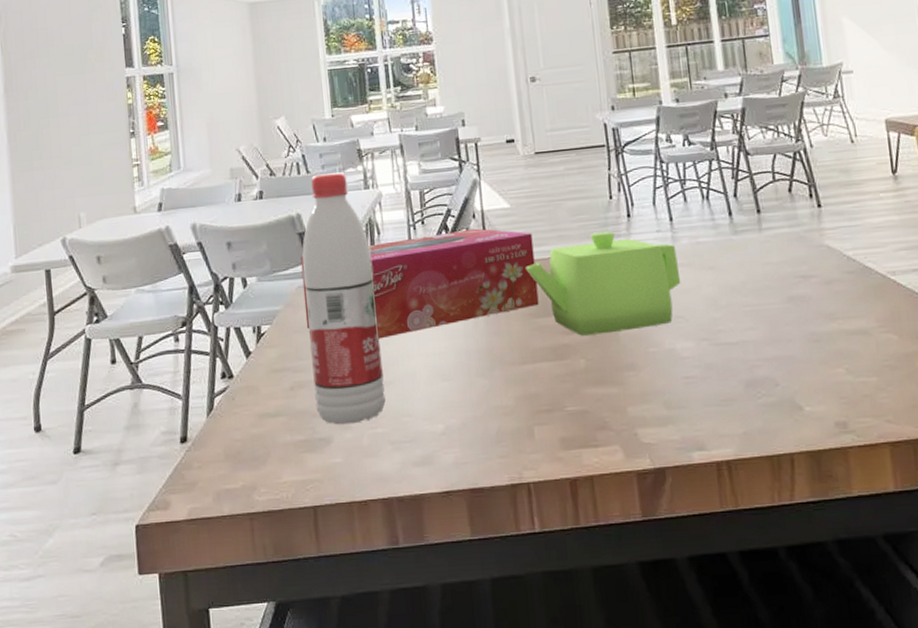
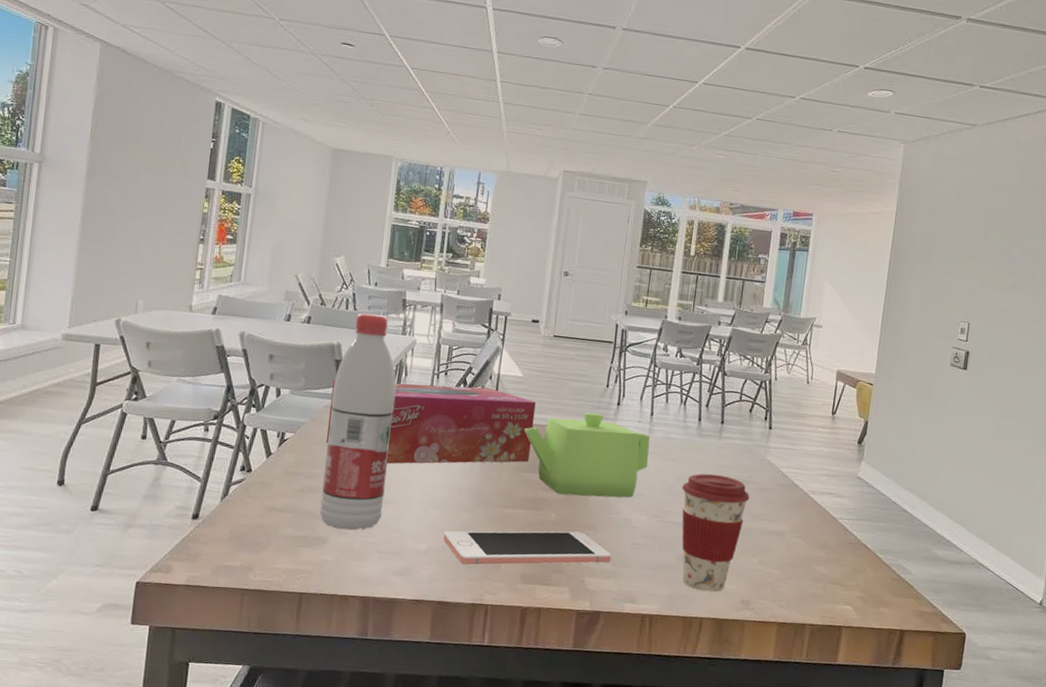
cell phone: none [460,376,663,441] -> present [443,531,612,565]
coffee cup: none [728,274,815,421] -> present [682,473,750,593]

